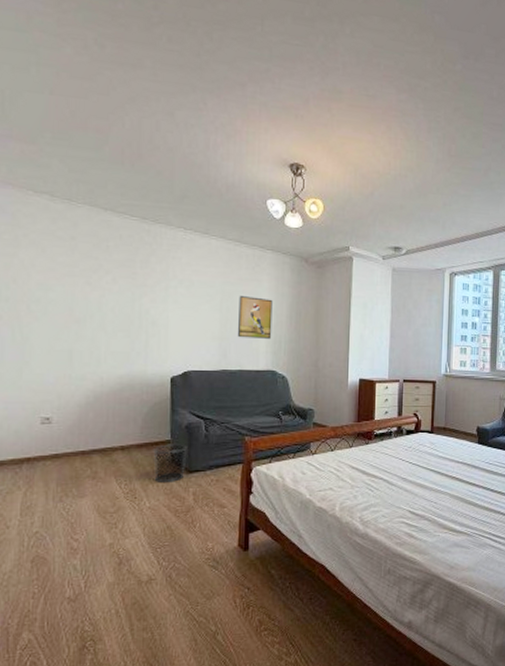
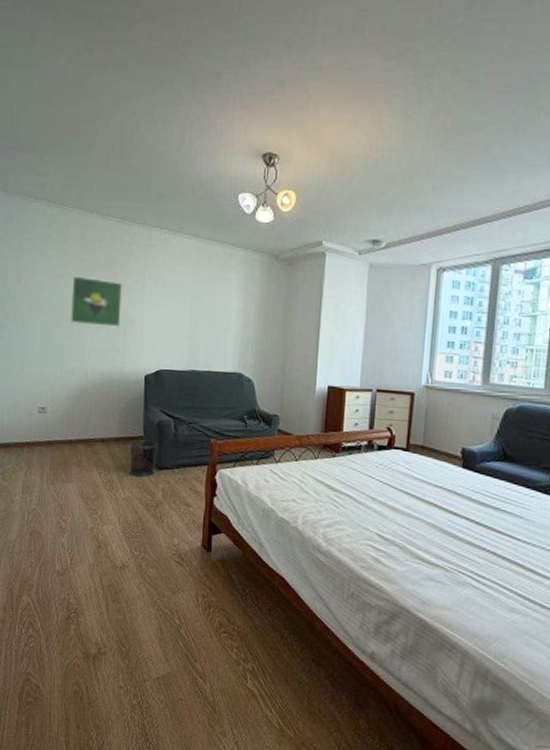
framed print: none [80,275,144,329] -> present [70,275,123,327]
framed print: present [238,296,273,339] -> none [207,295,241,340]

